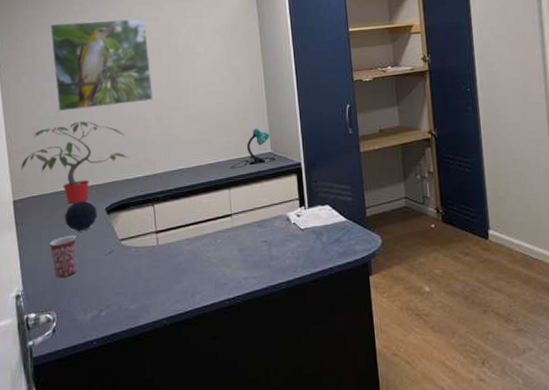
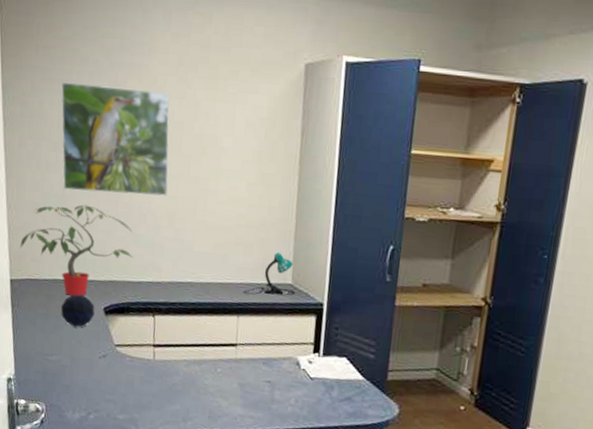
mug: present [50,236,77,278] -> none [44,329,71,371]

